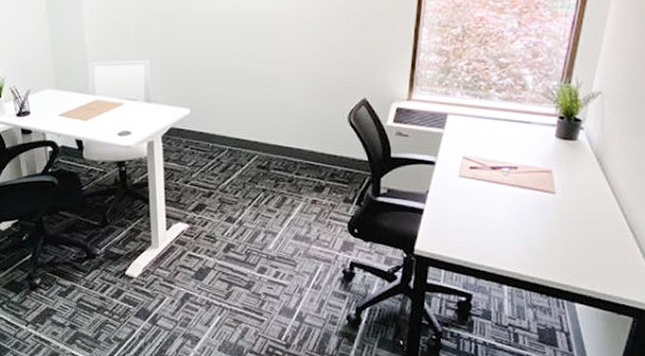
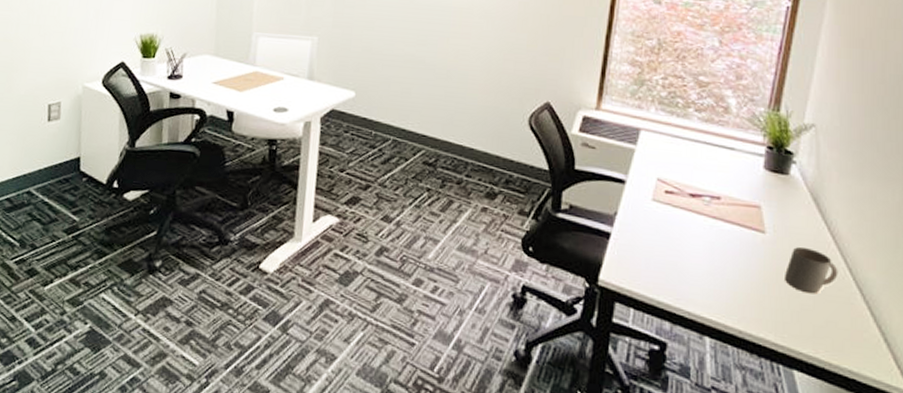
mug: none [570,201,616,240] -> present [785,246,838,294]

